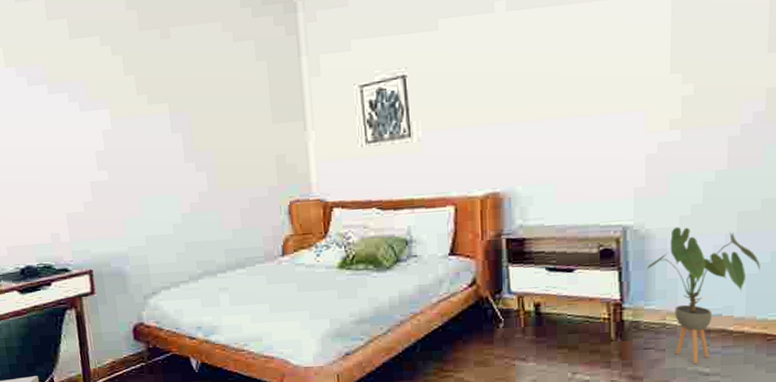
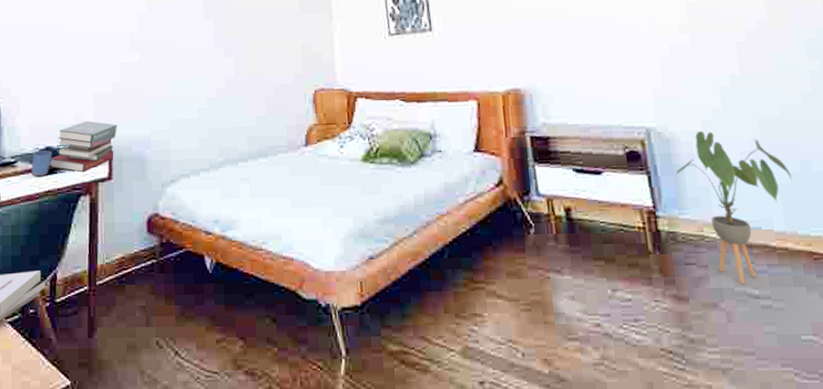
mug: none [14,269,34,293] -> present [32,150,52,176]
books: none [33,239,95,289] -> present [50,120,117,173]

